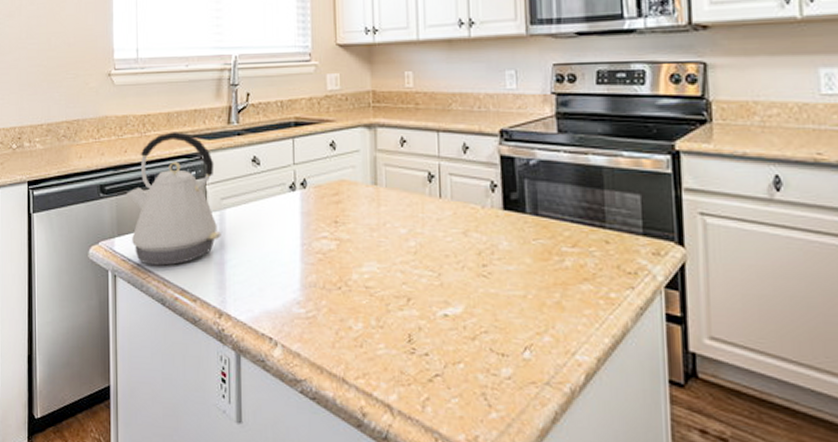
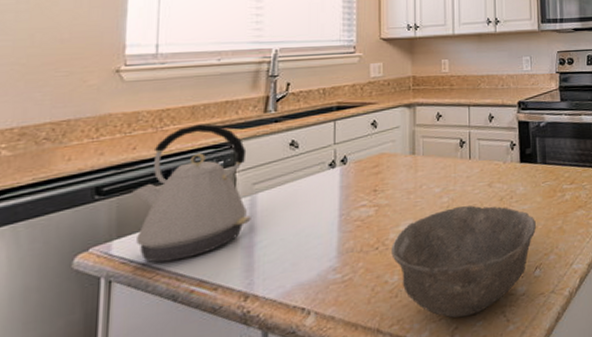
bowl: none [355,255,525,389] -> present [391,205,536,318]

